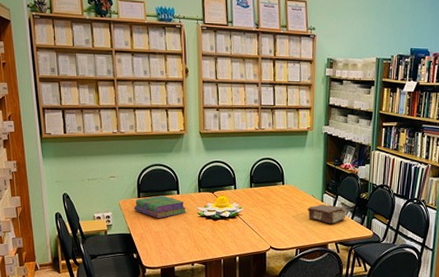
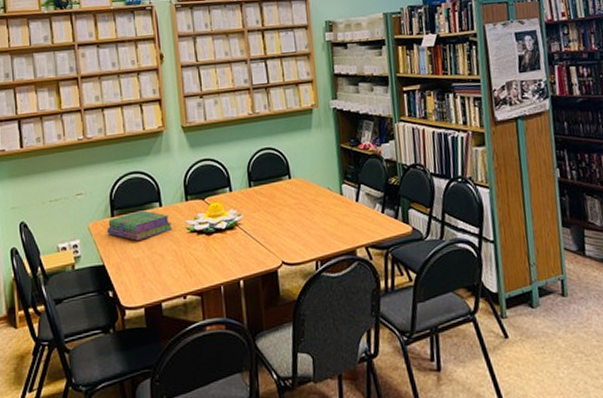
book: present [307,204,346,225] -> none [324,197,375,223]

